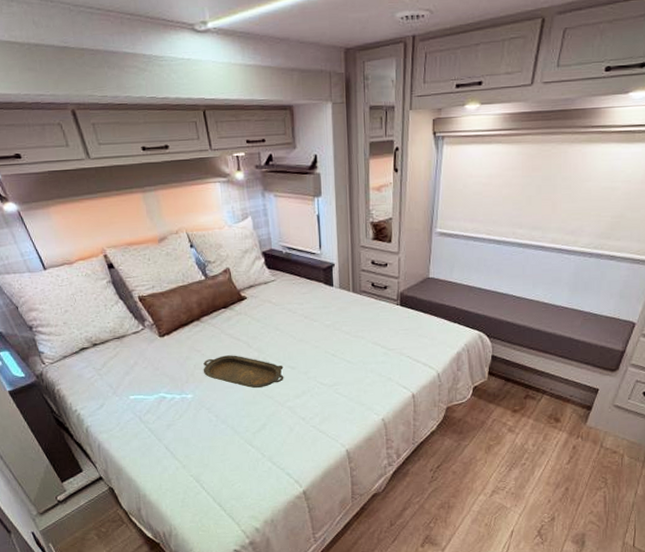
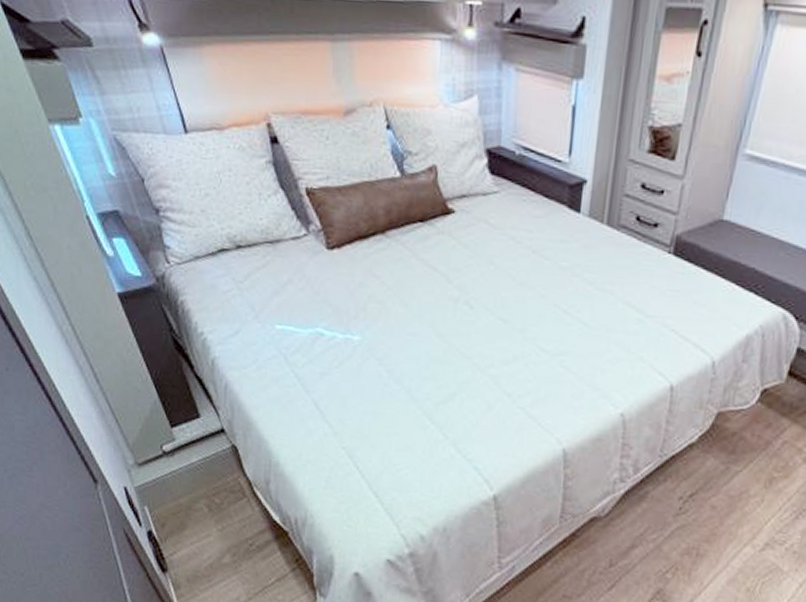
serving tray: present [203,355,284,388] -> none [381,288,492,342]

